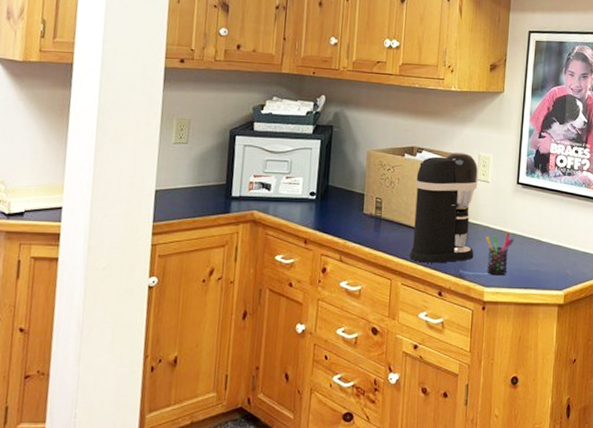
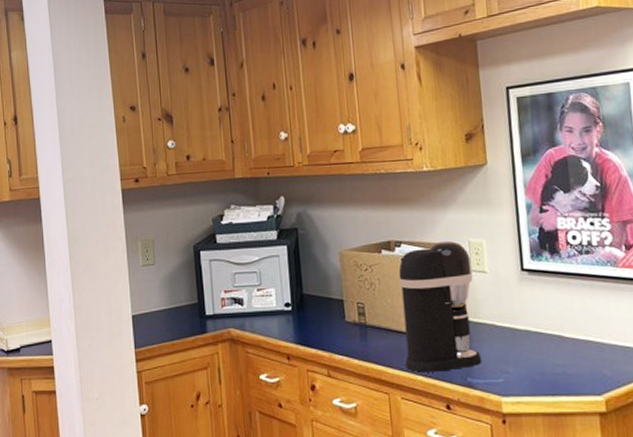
pen holder: present [485,232,514,276] -> none [492,329,529,382]

